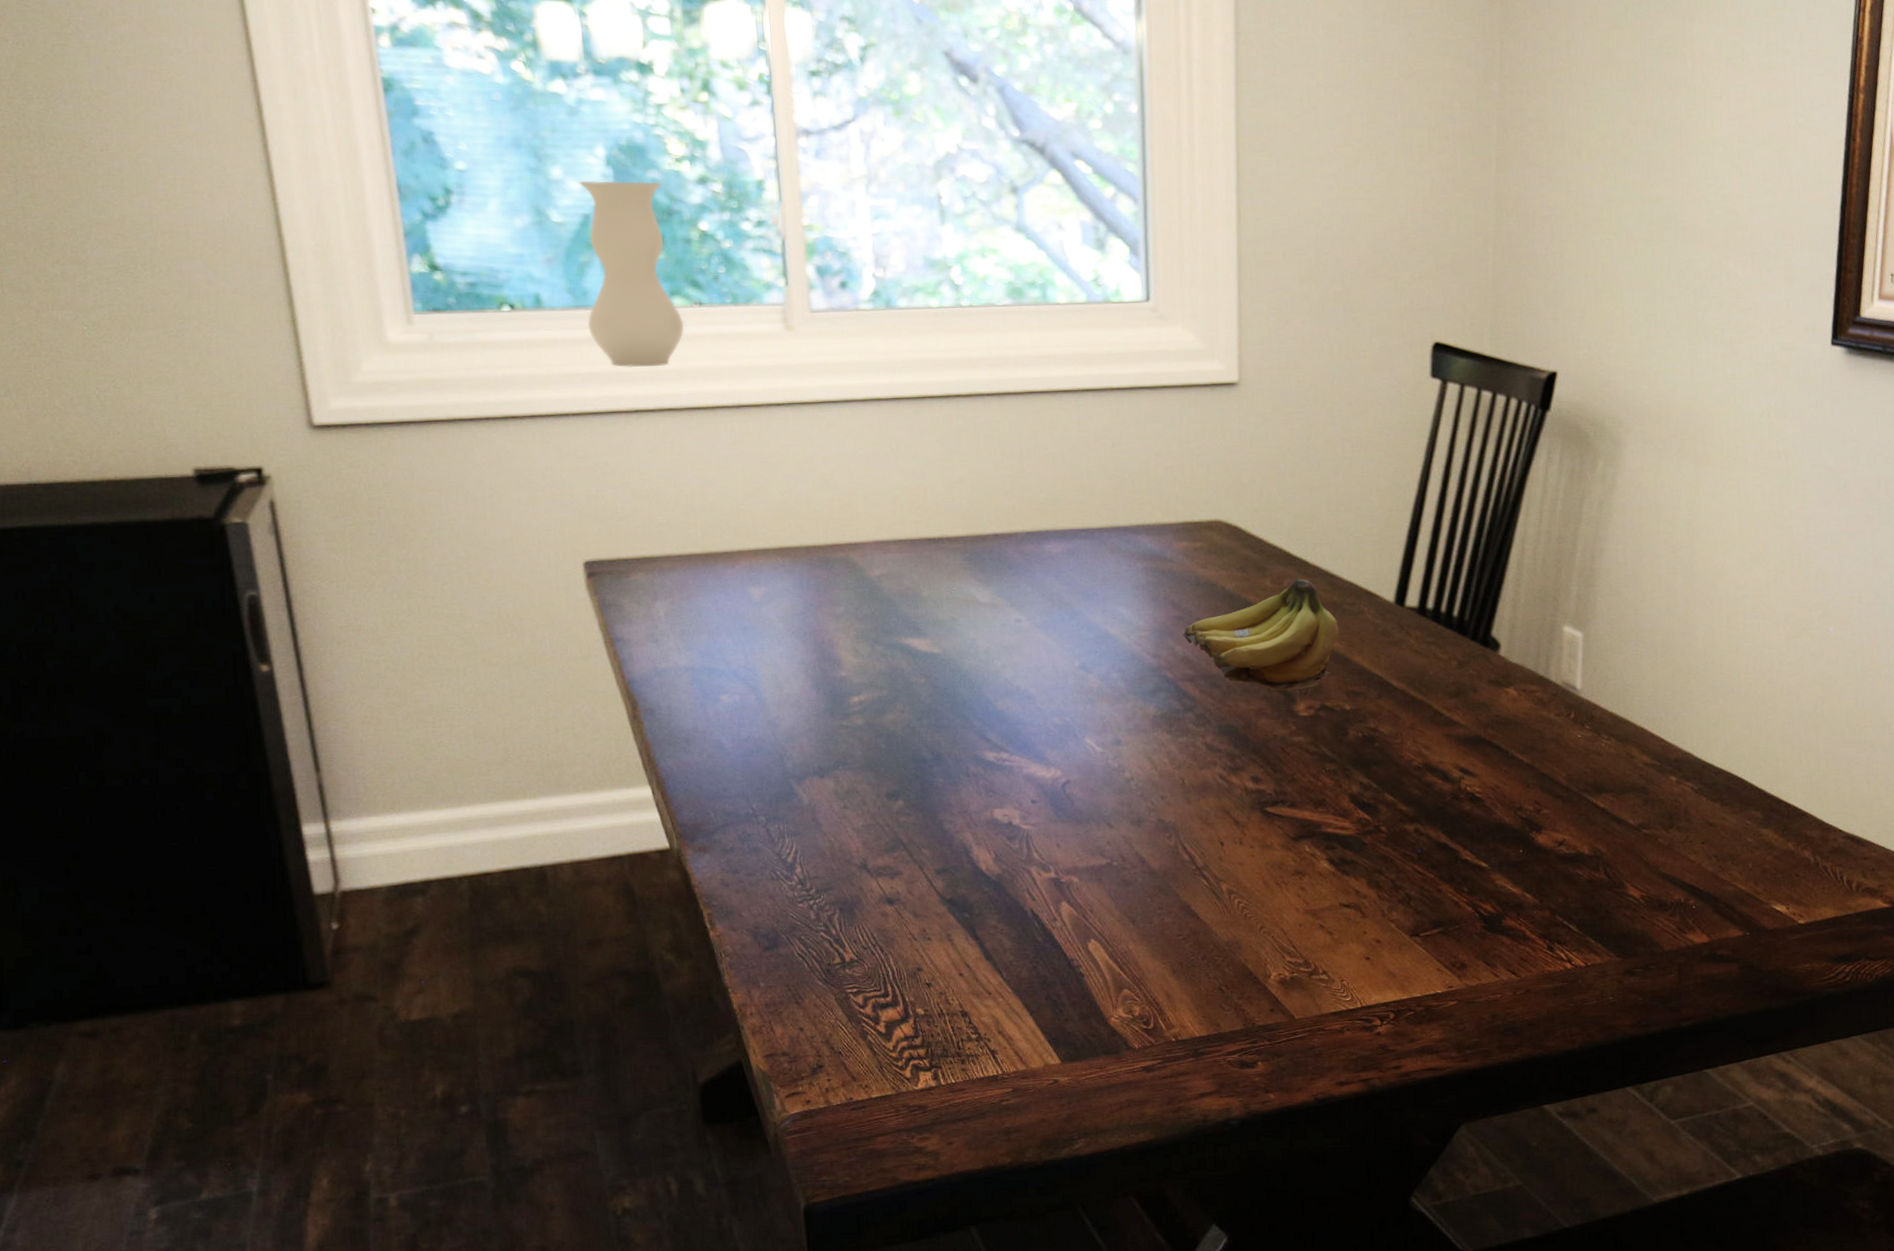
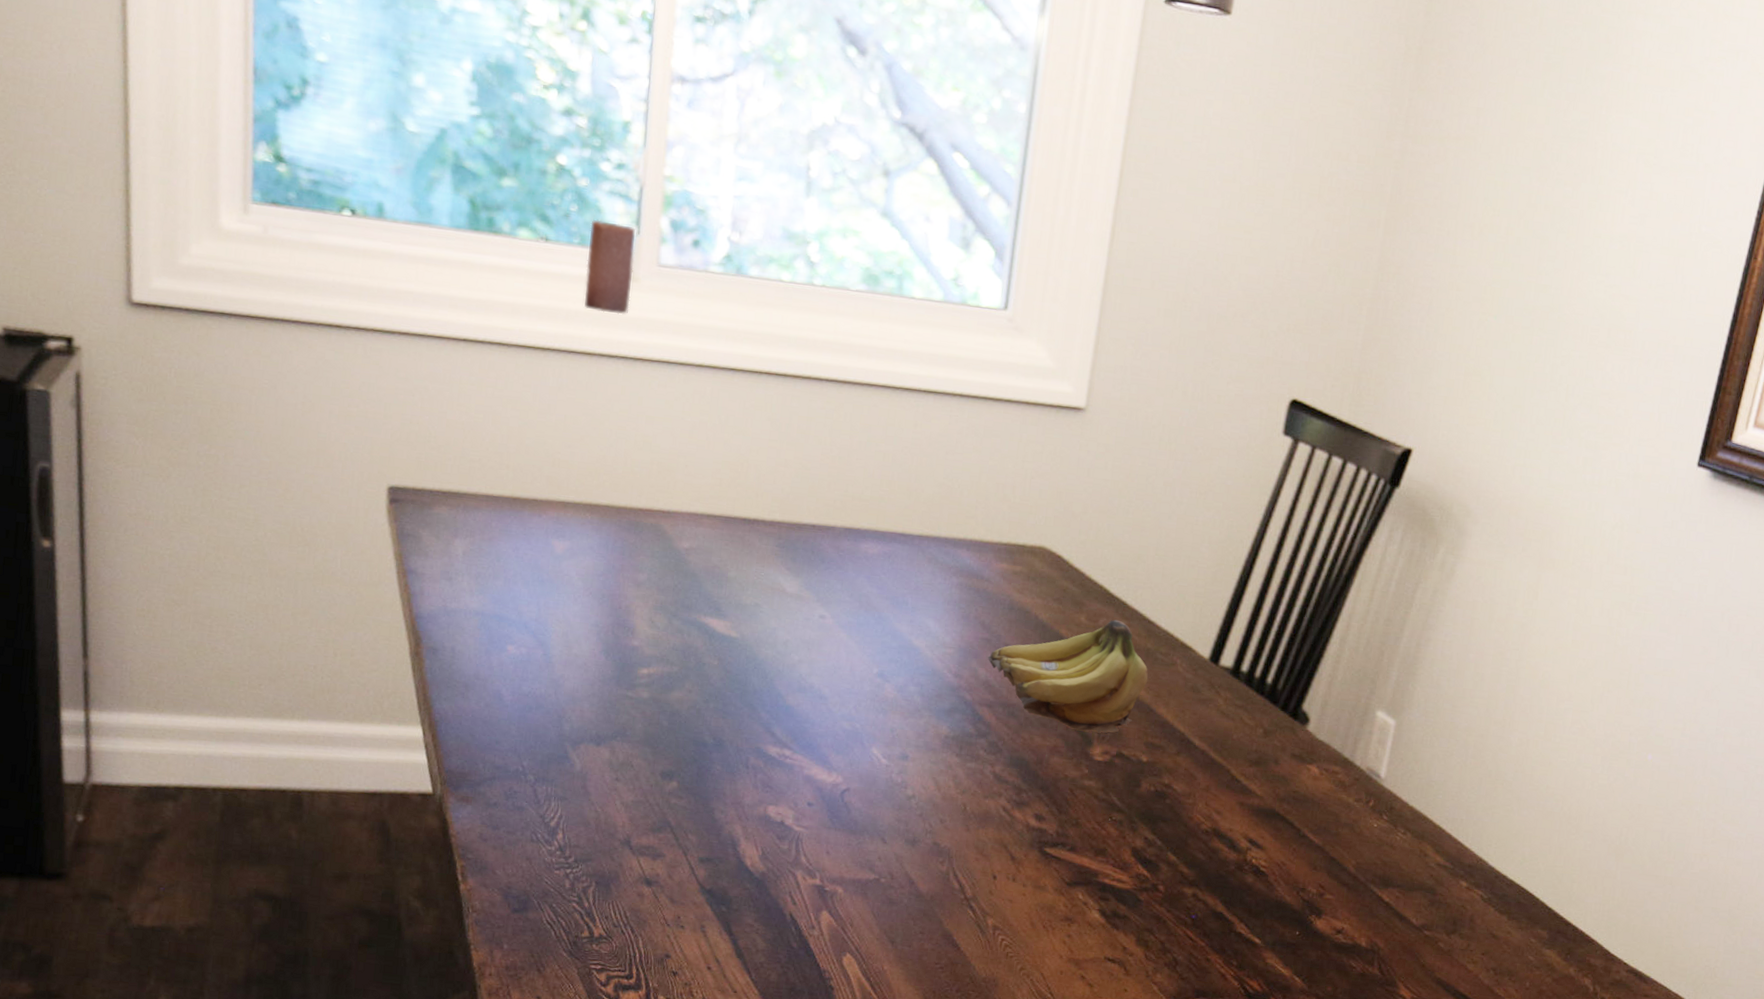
vase: present [578,180,685,368] -> none [427,93,527,299]
candle: none [740,277,789,364] -> present [584,219,636,315]

